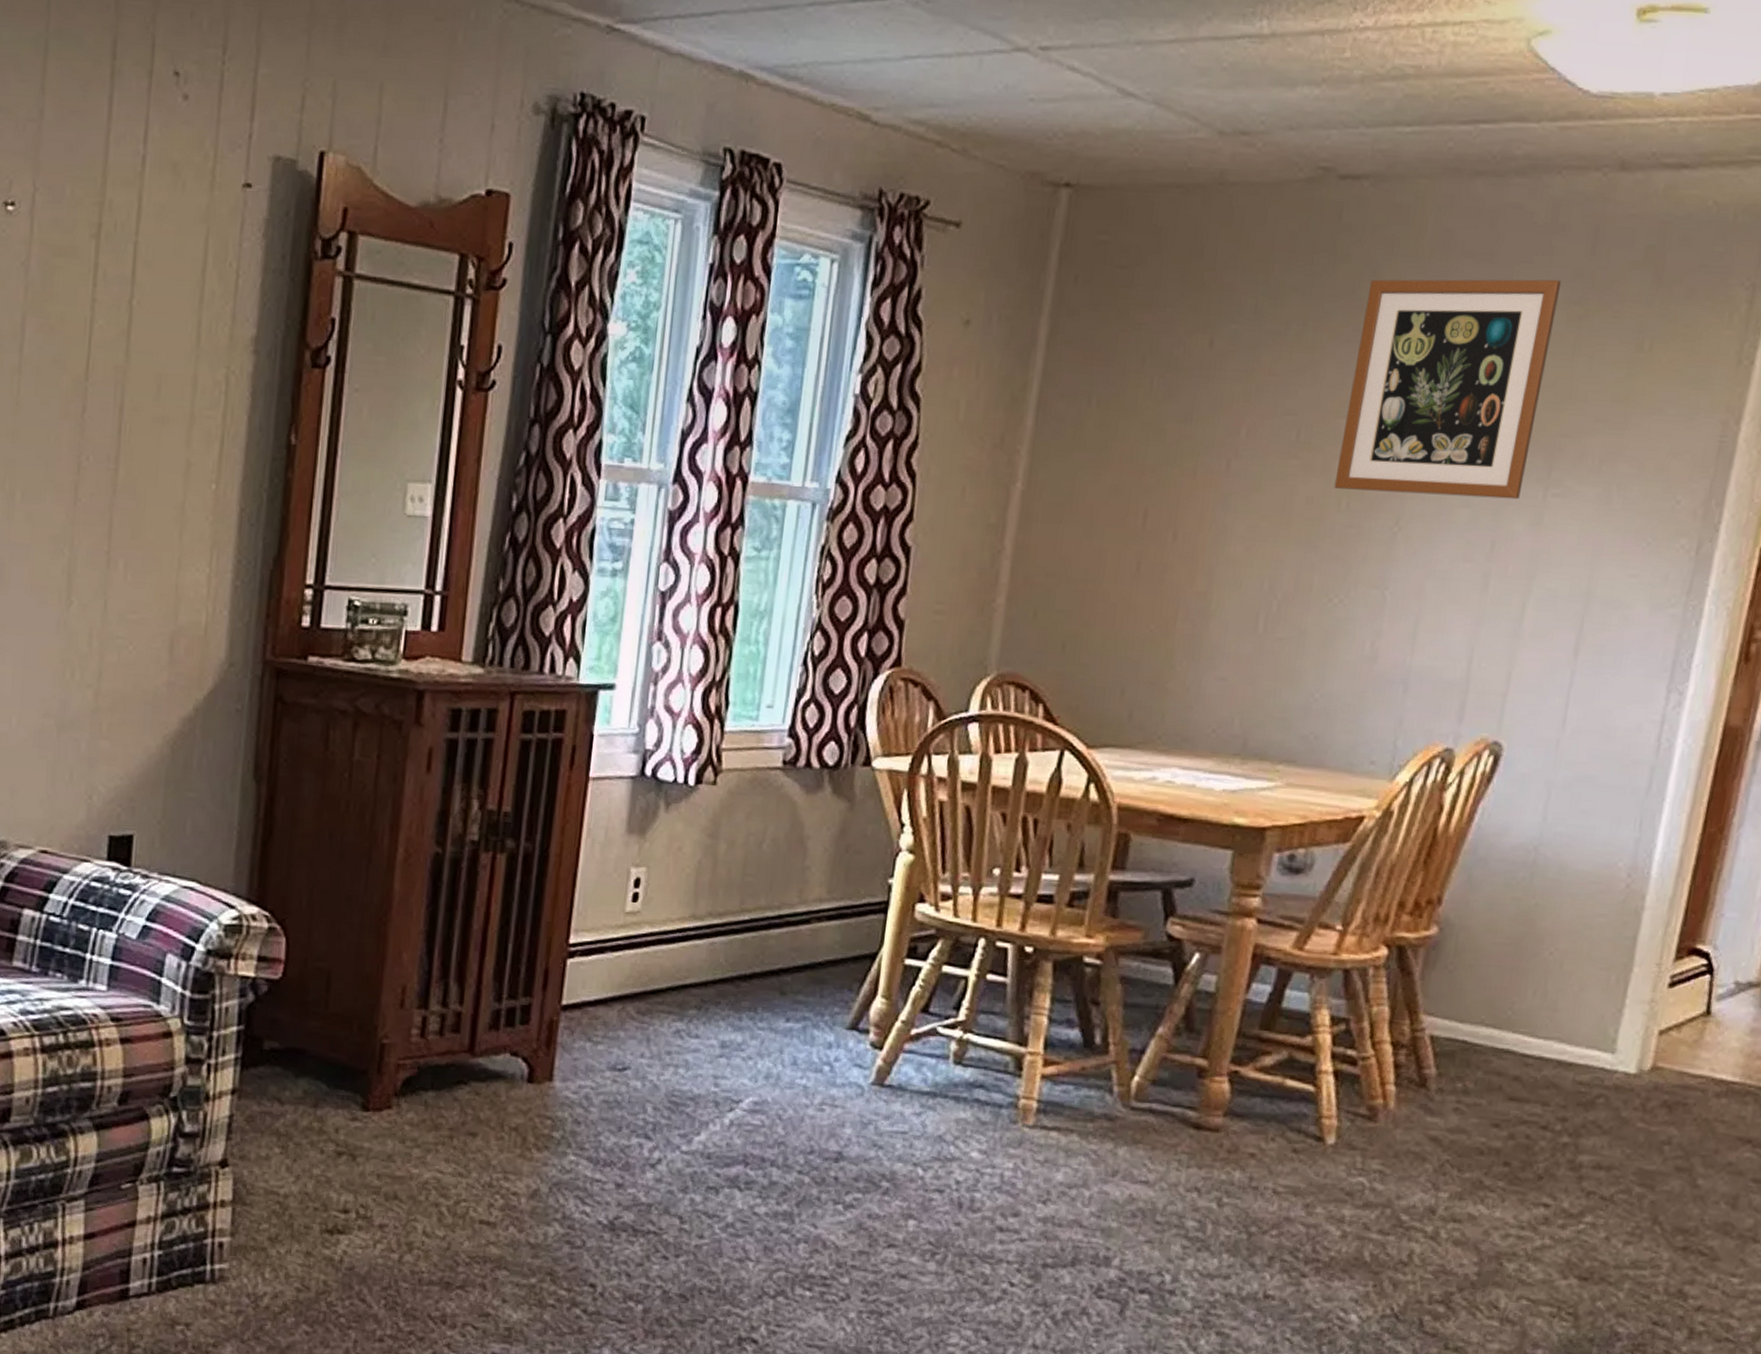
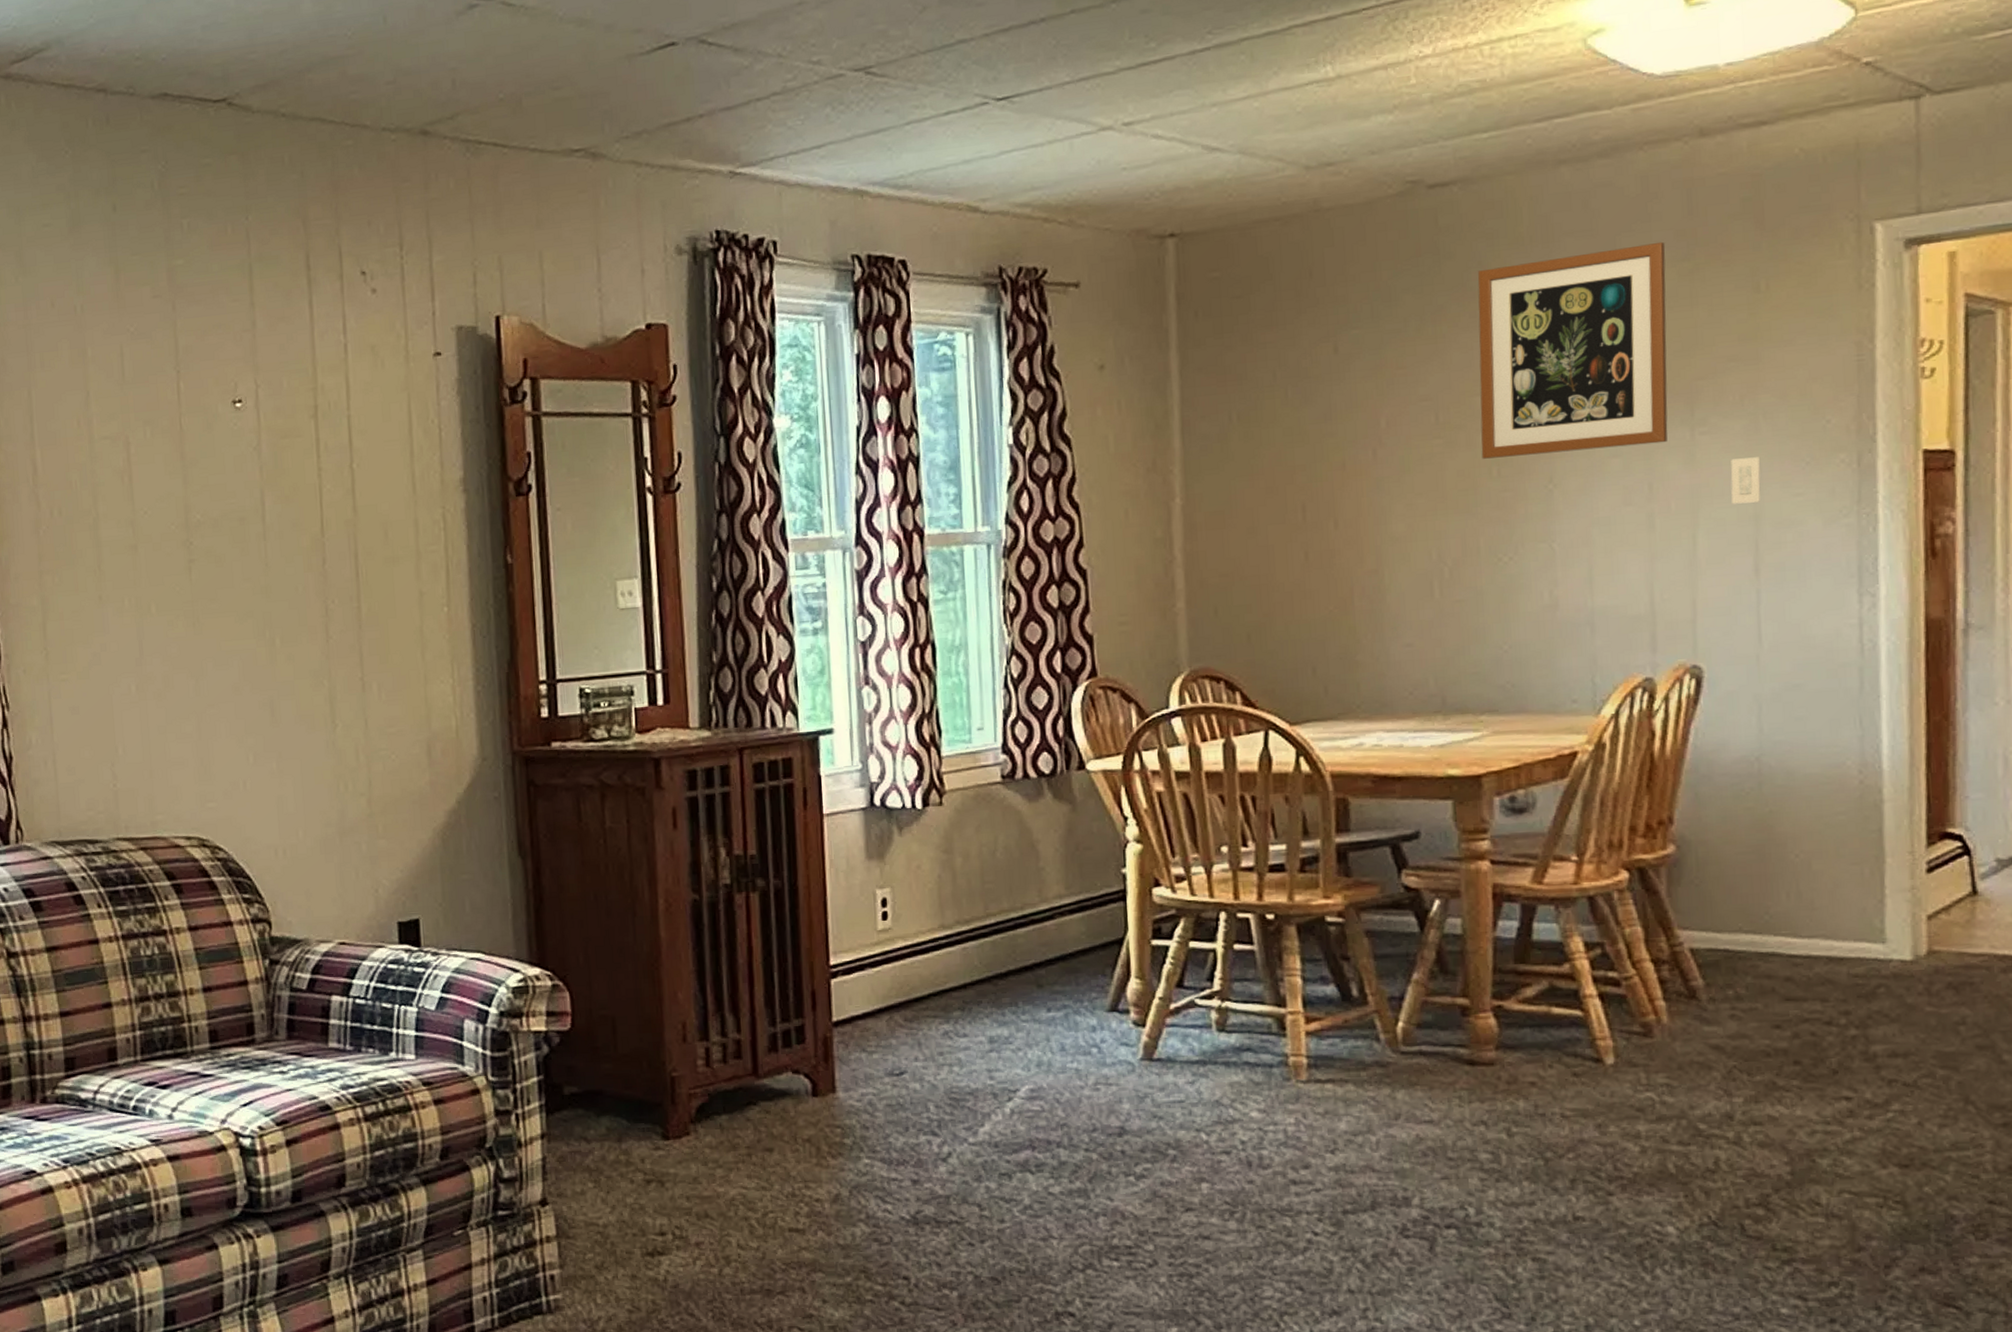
light switch: none [1567,528,1605,578] -> present [1730,457,1761,504]

